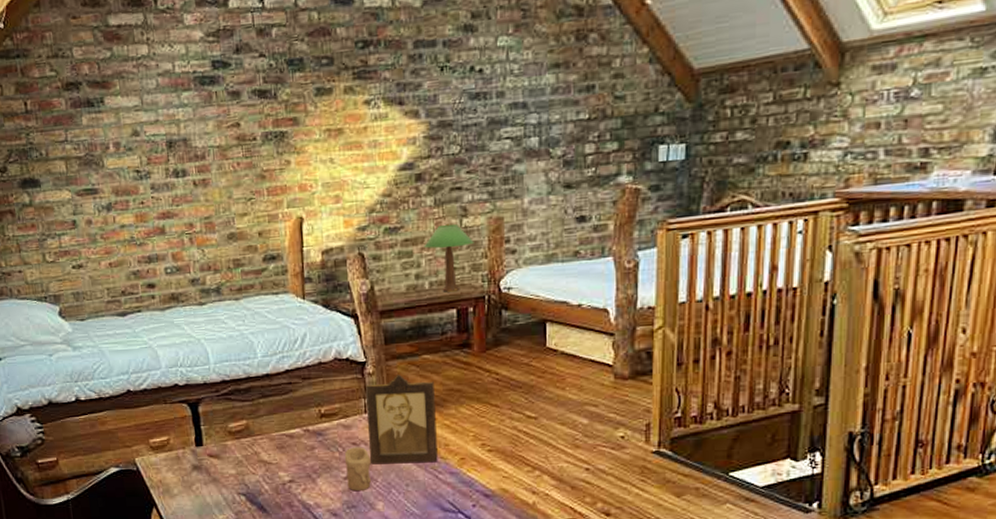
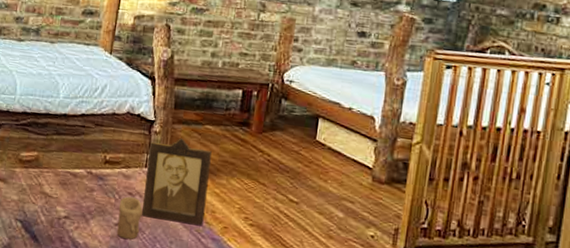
table lamp: present [424,223,474,292] -> none [223,14,267,75]

